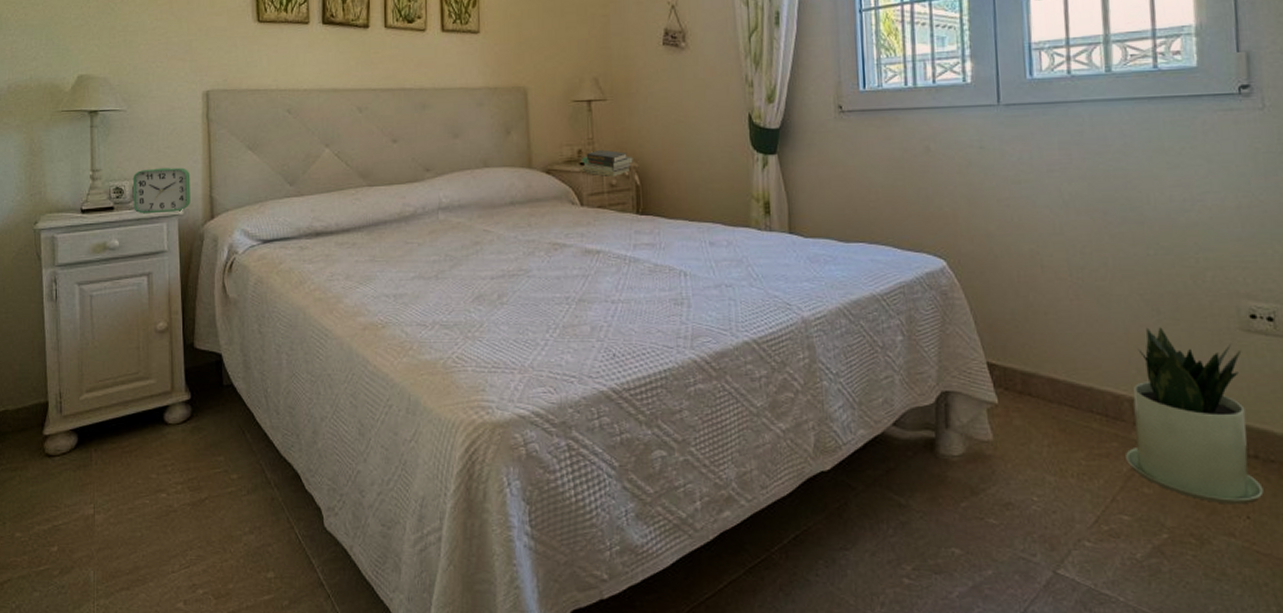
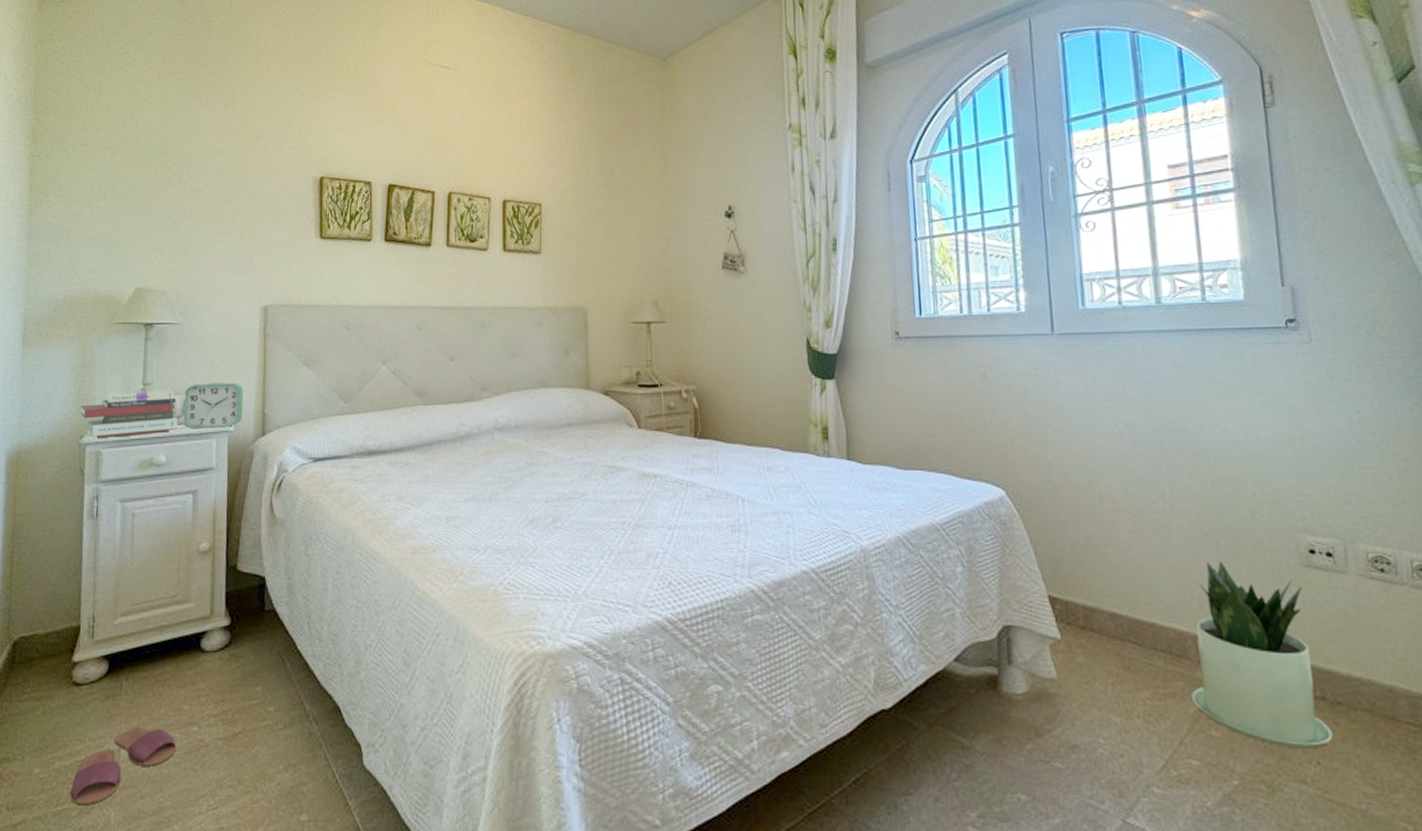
books: none [32,175,127,225] -> present [80,389,177,439]
slippers: none [50,495,148,566] -> present [70,727,177,806]
books: present [579,149,633,178] -> none [637,371,692,400]

